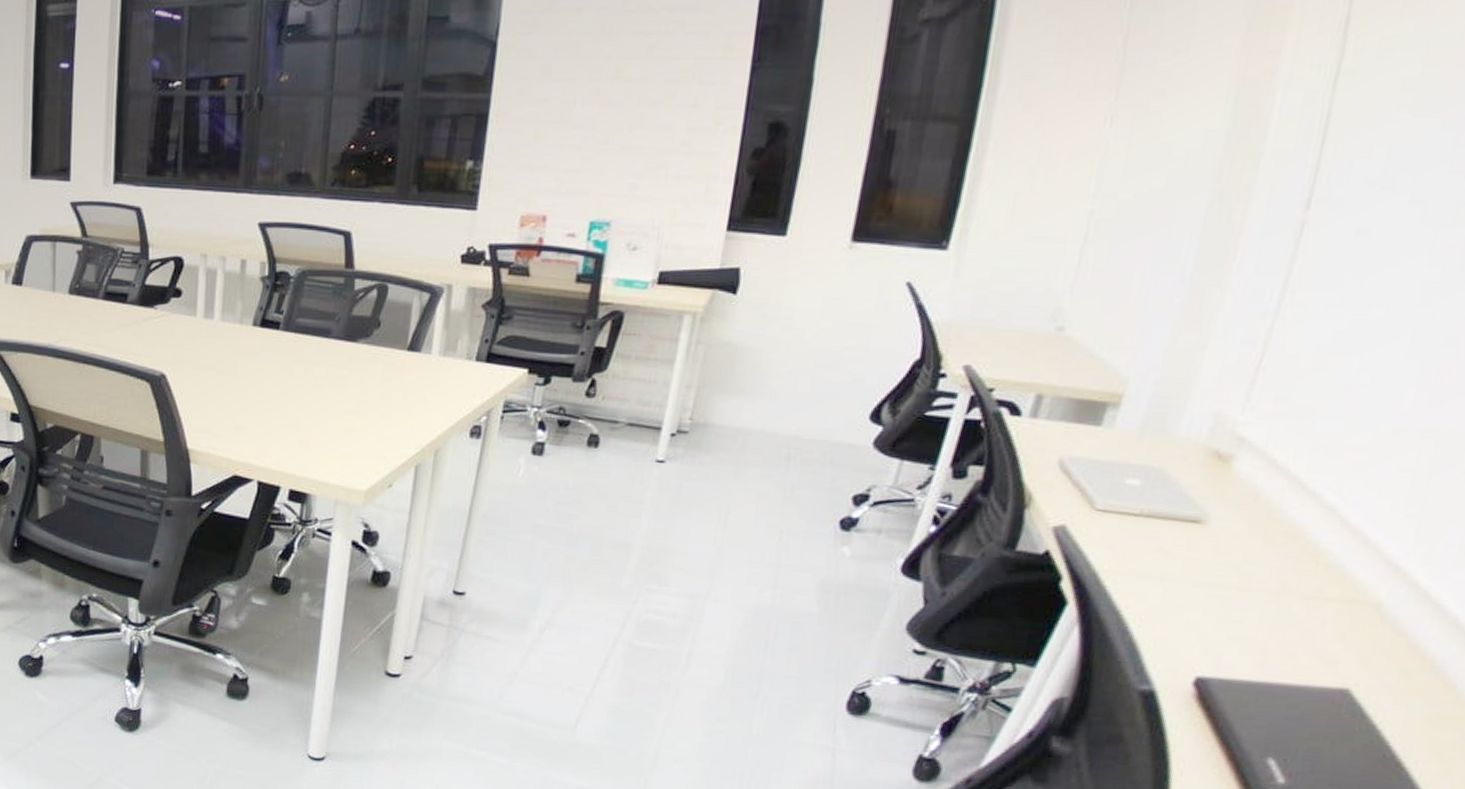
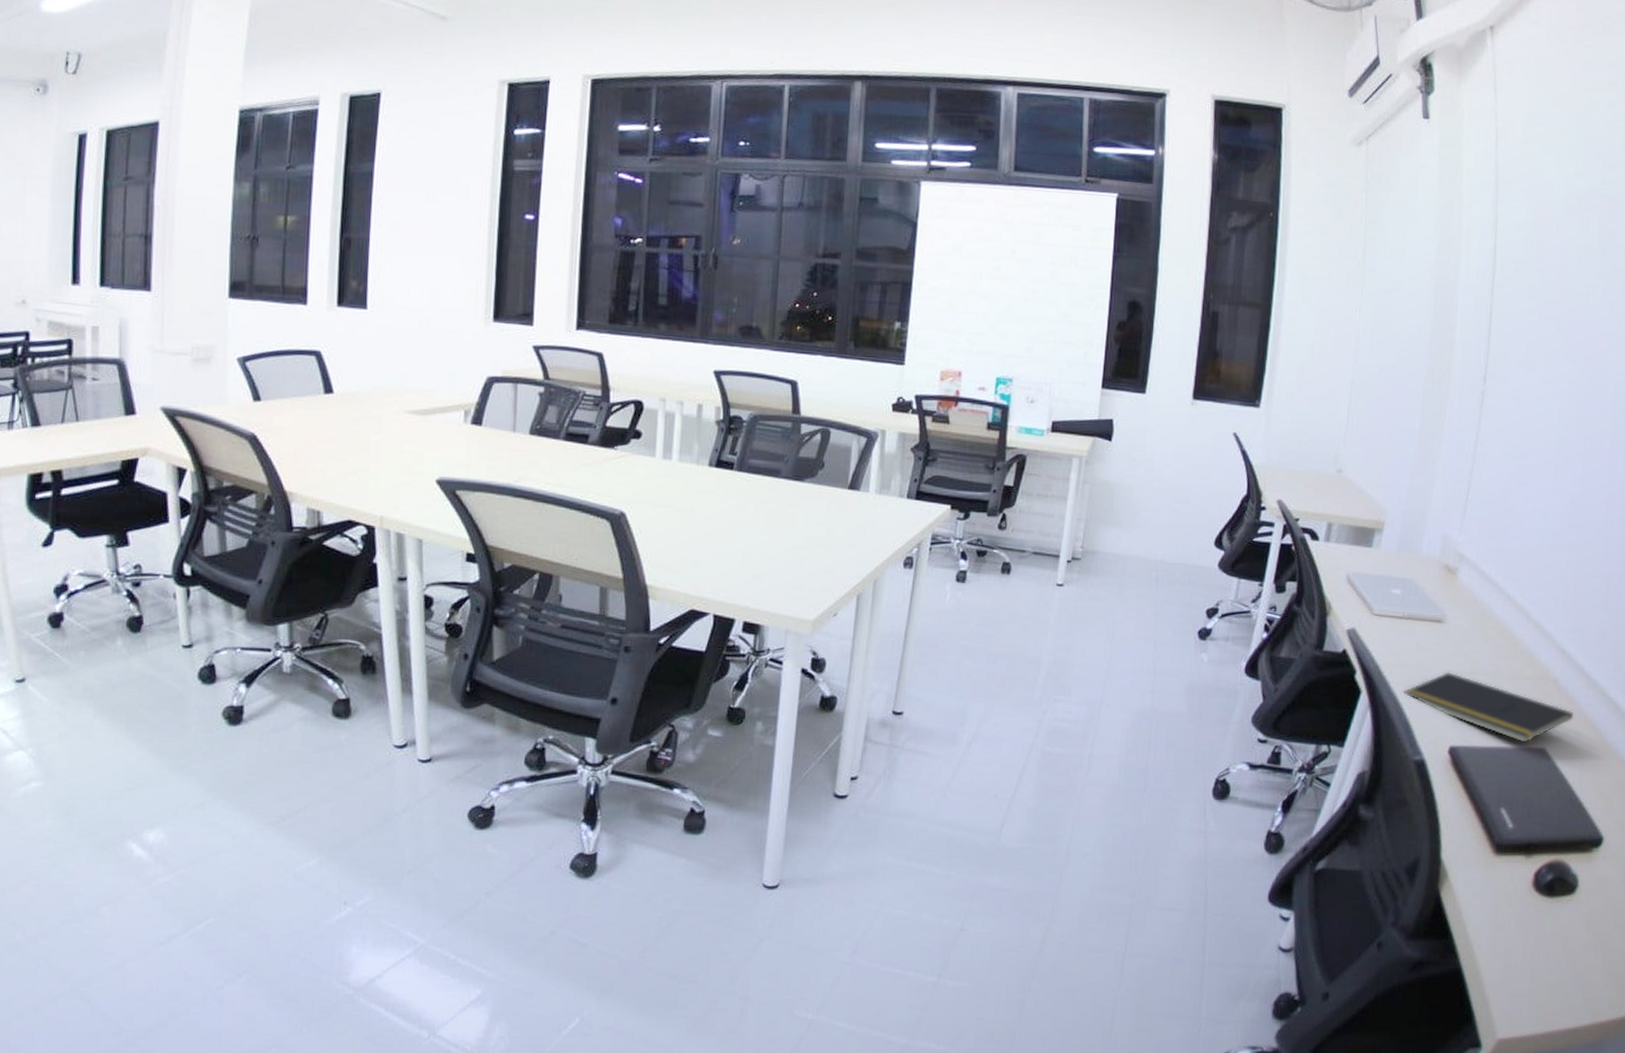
notepad: none [1129,585,1403,682] -> present [1402,672,1574,744]

